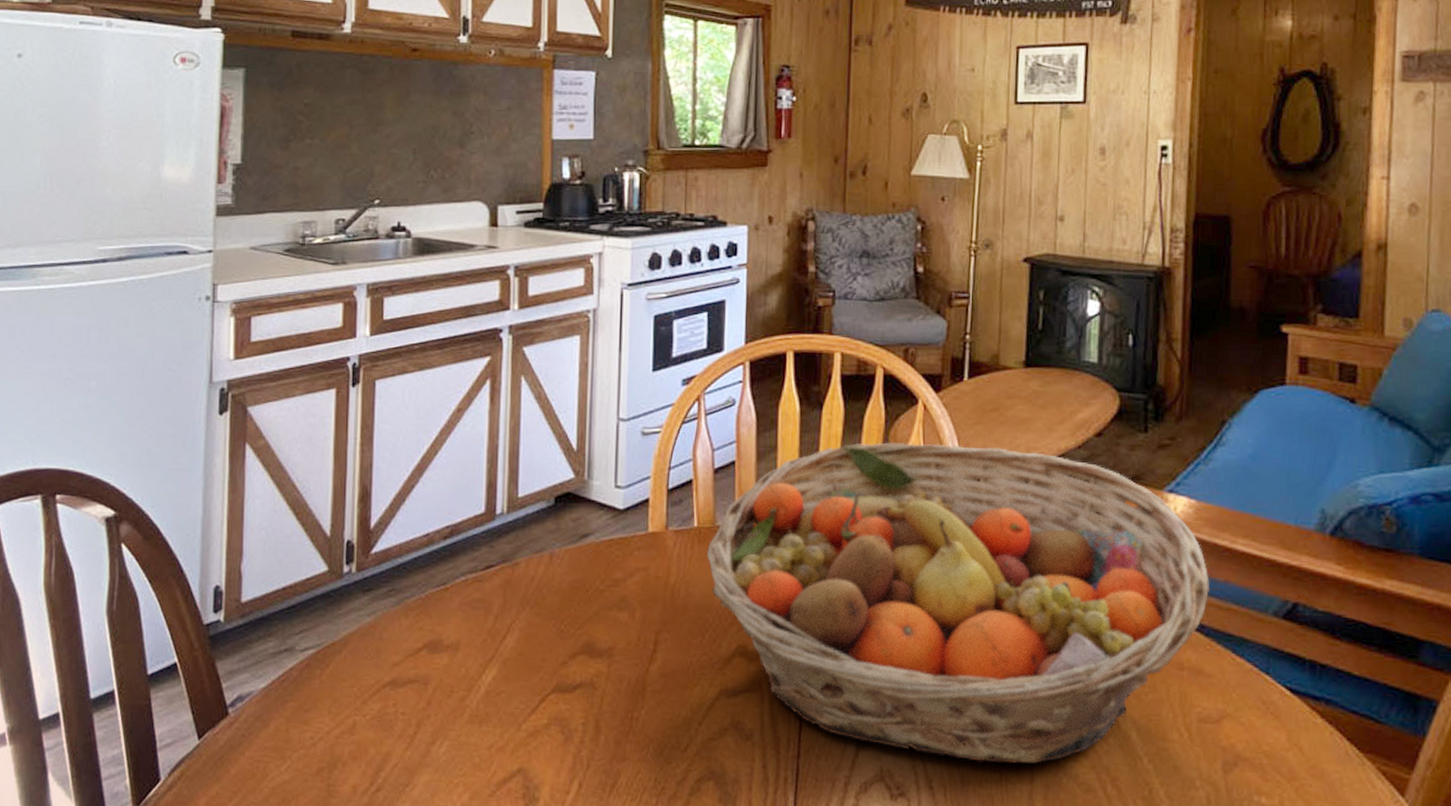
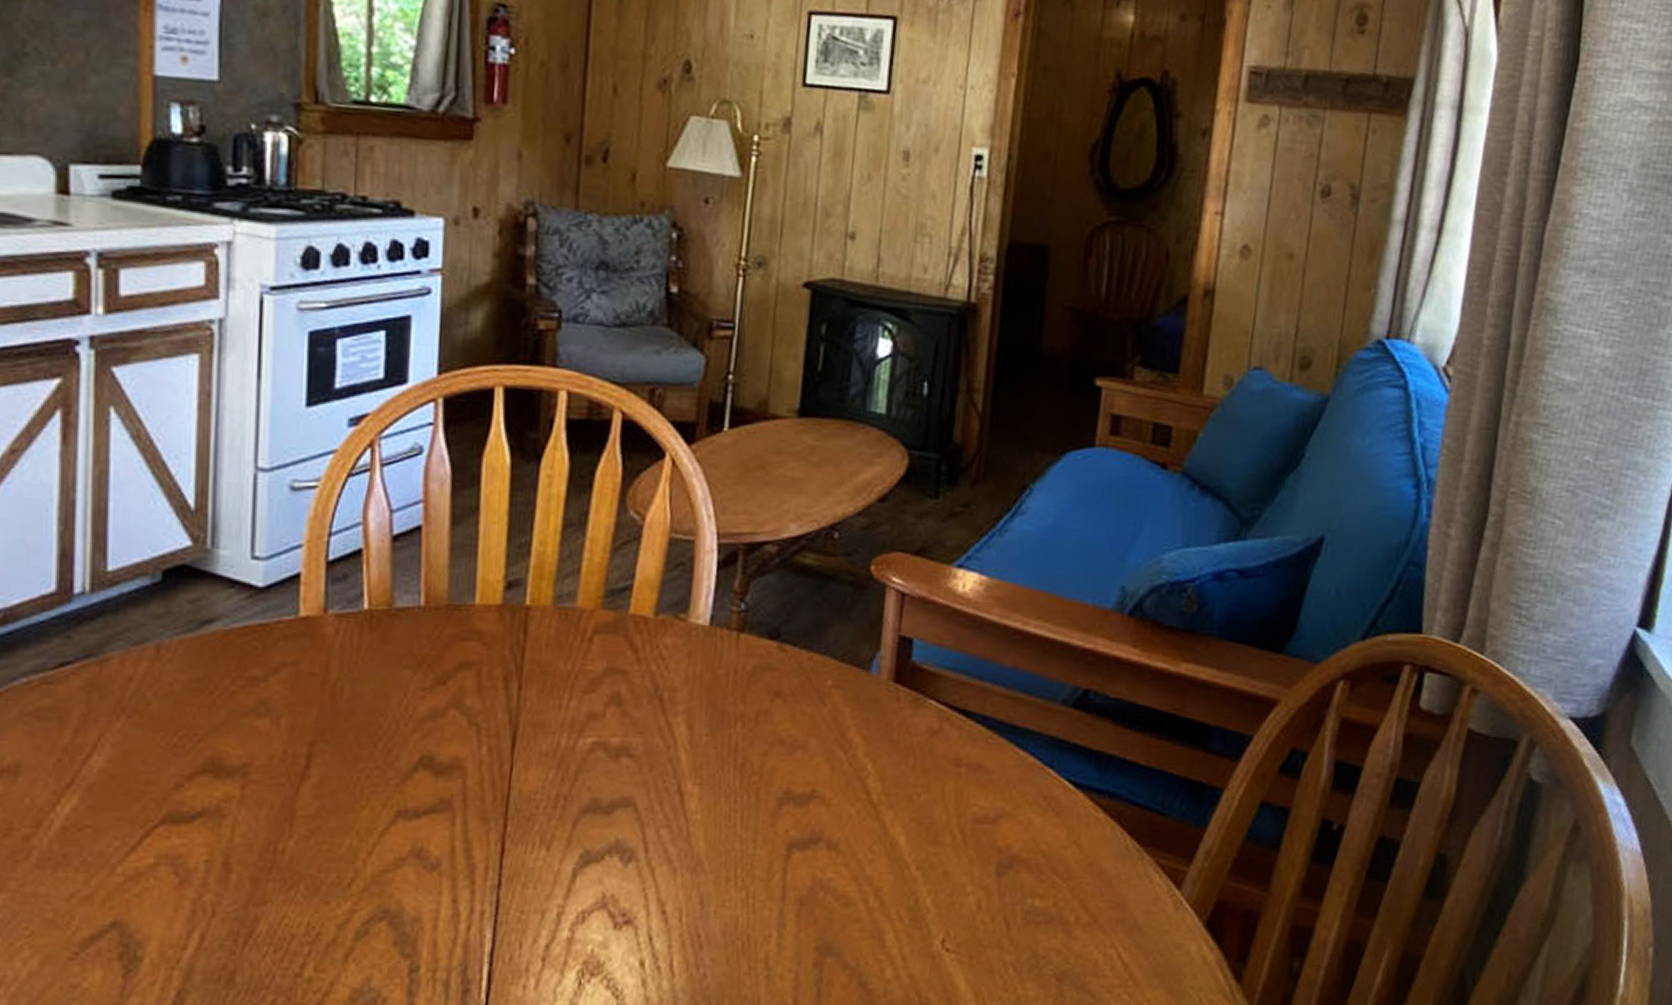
fruit basket: present [706,442,1210,764] -> none [380,505,997,881]

